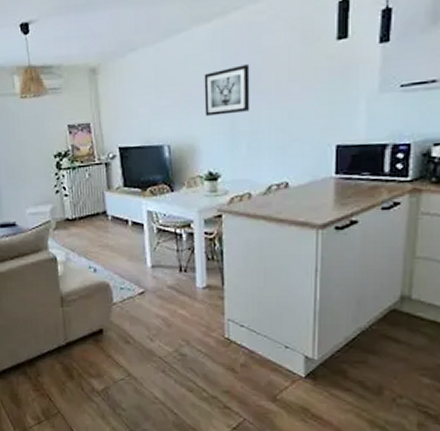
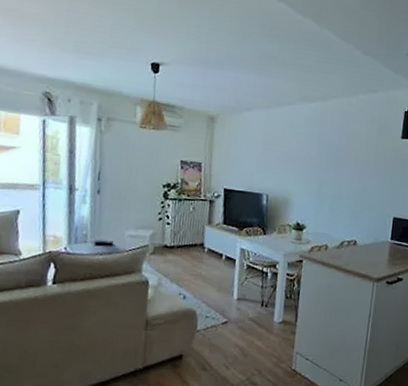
wall art: present [204,64,250,116] -> none [299,141,339,179]

